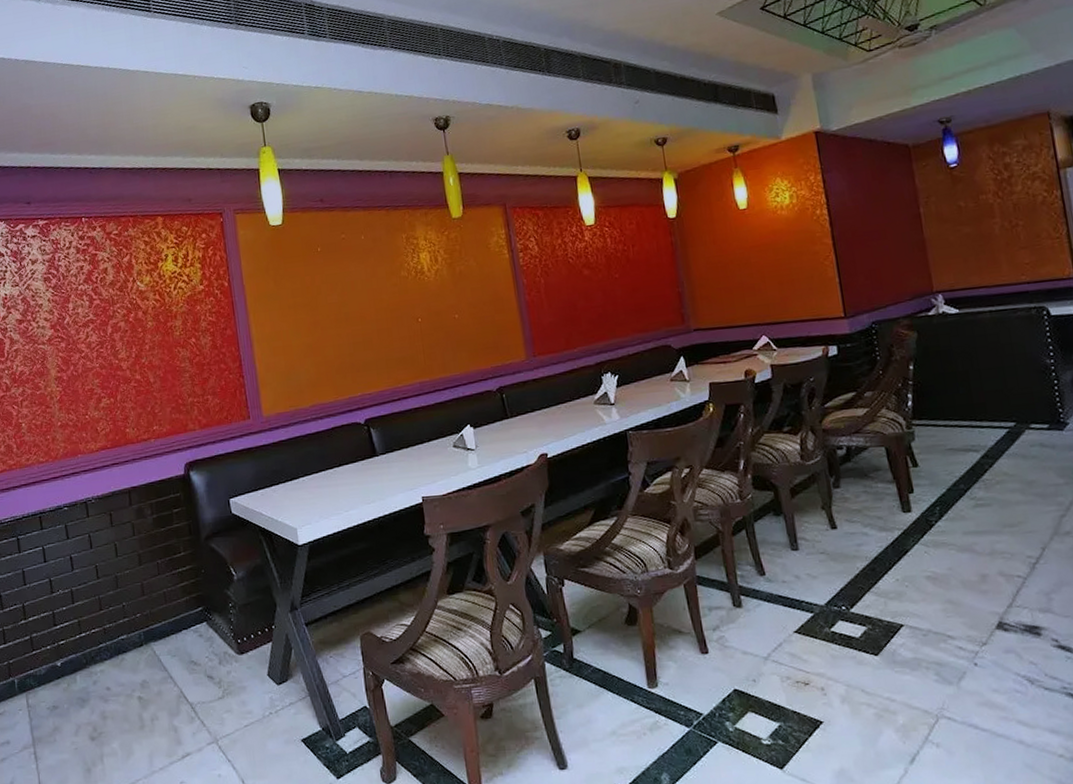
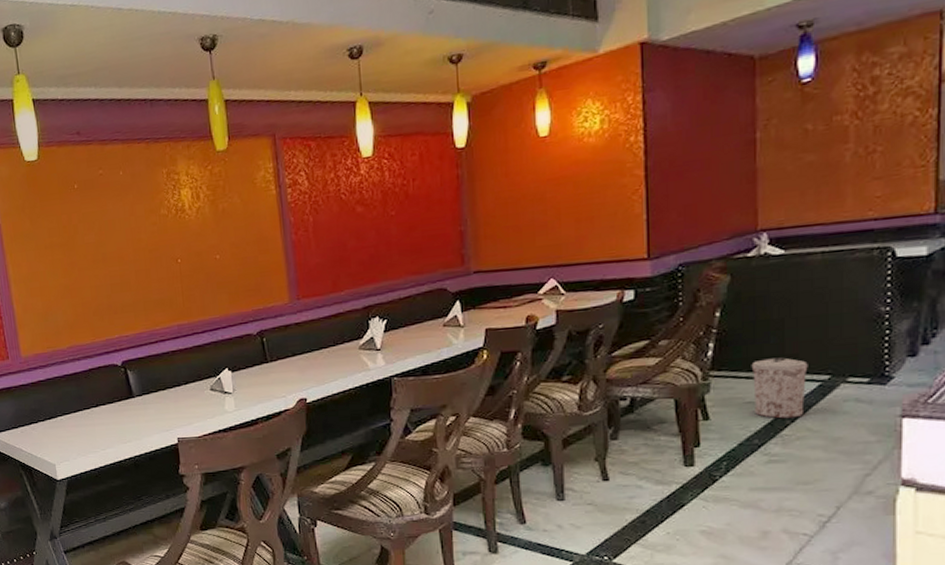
trash can: none [946,406,999,464] -> present [751,357,808,419]

